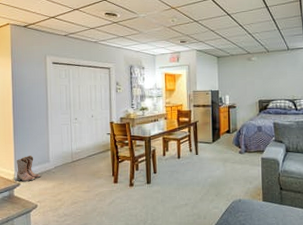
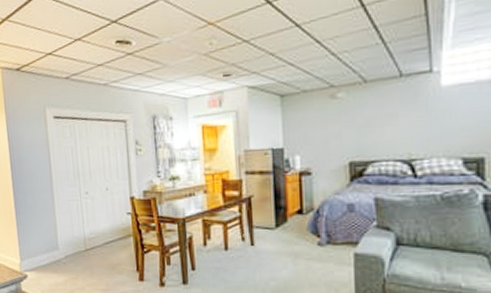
boots: present [16,155,42,182] -> none [21,239,51,274]

